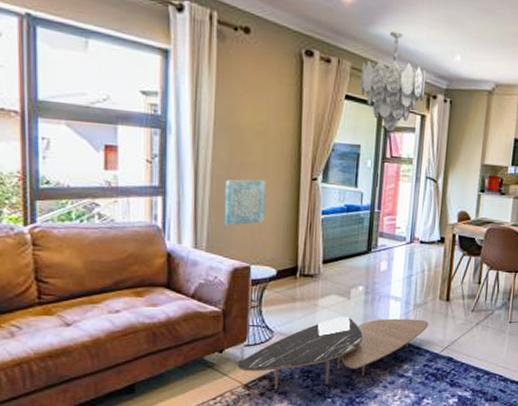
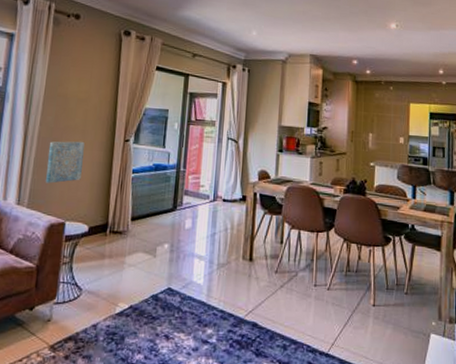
coffee table: present [237,317,429,390] -> none [45,275,233,353]
chandelier: present [360,31,427,132] -> none [169,13,227,98]

